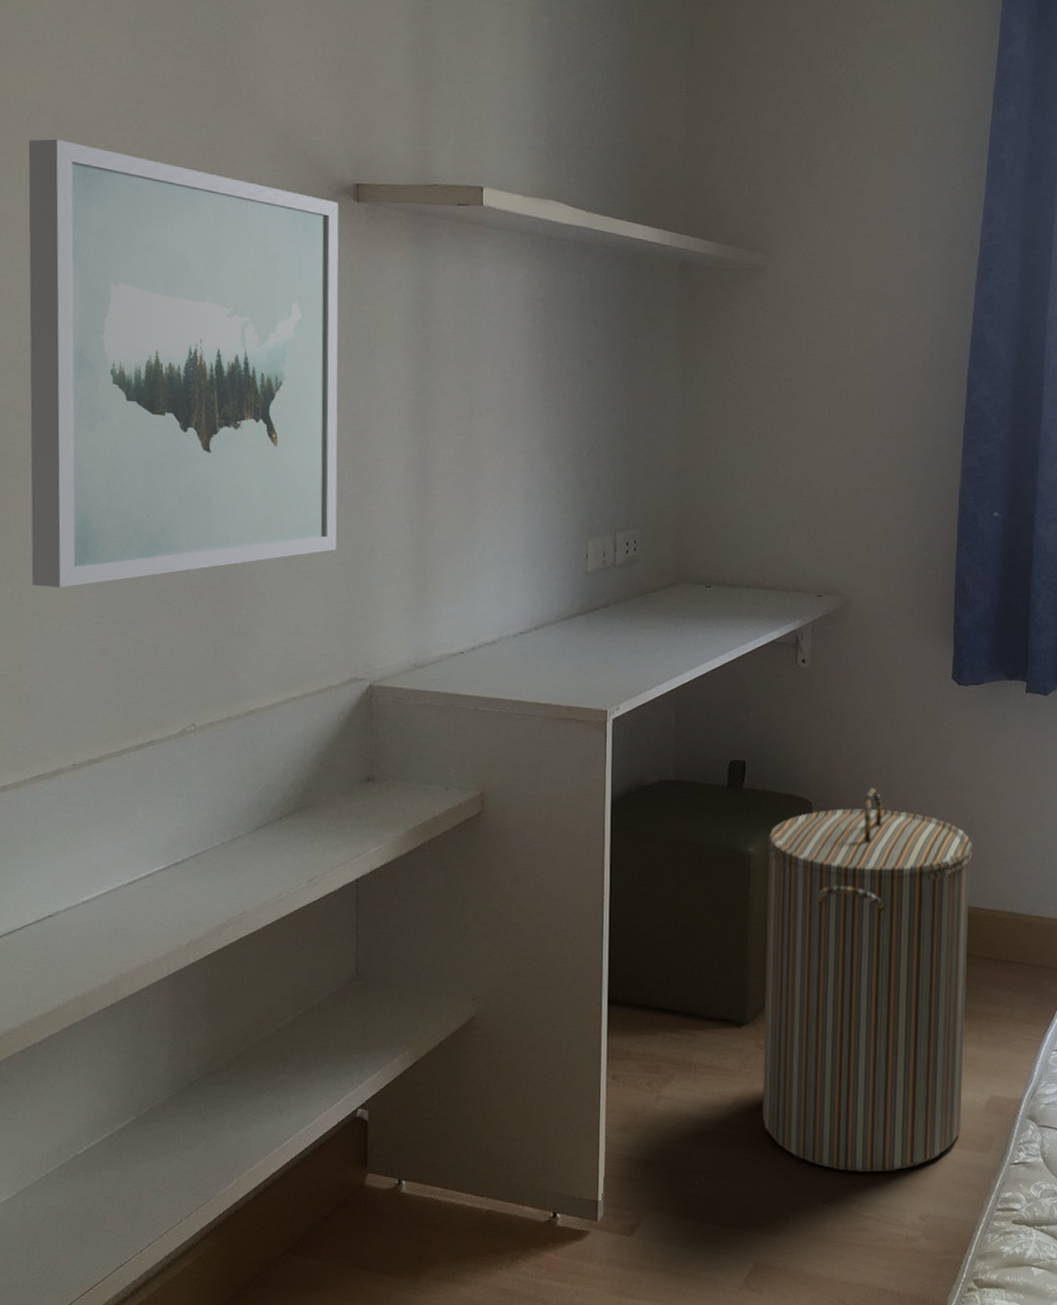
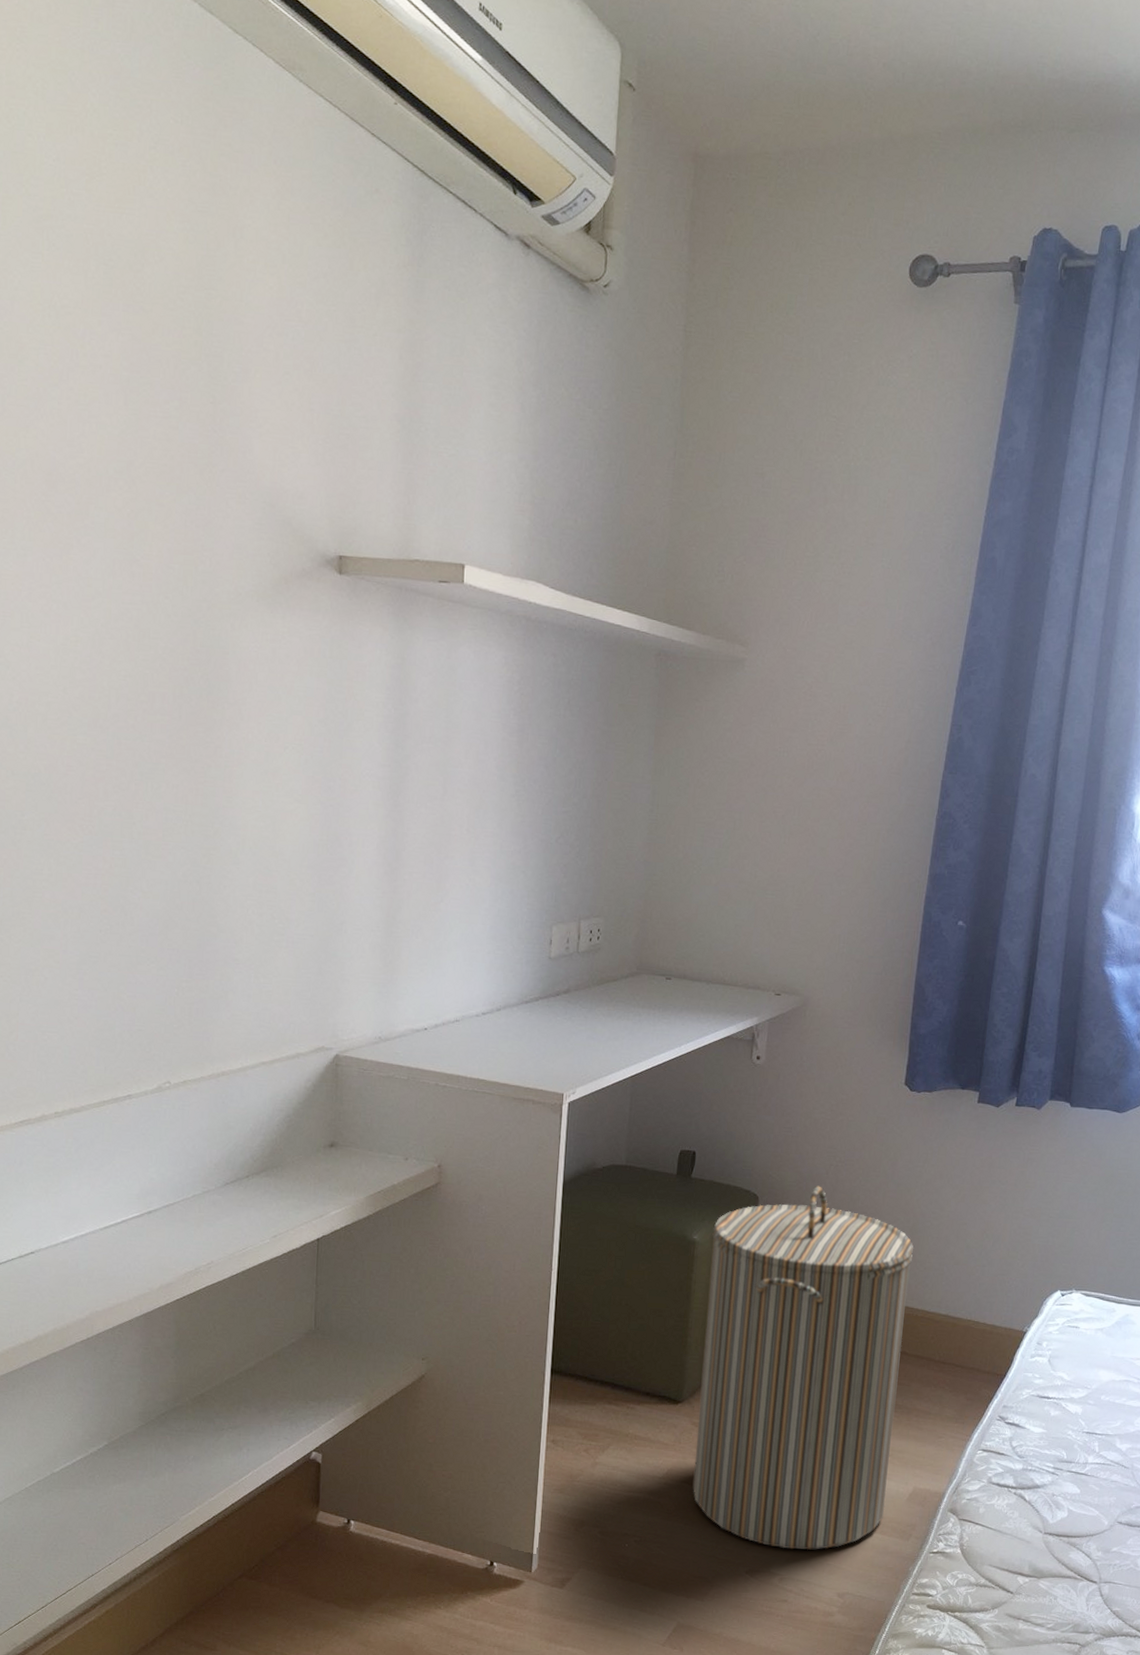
wall art: present [28,139,339,588] -> none [19,497,321,944]

